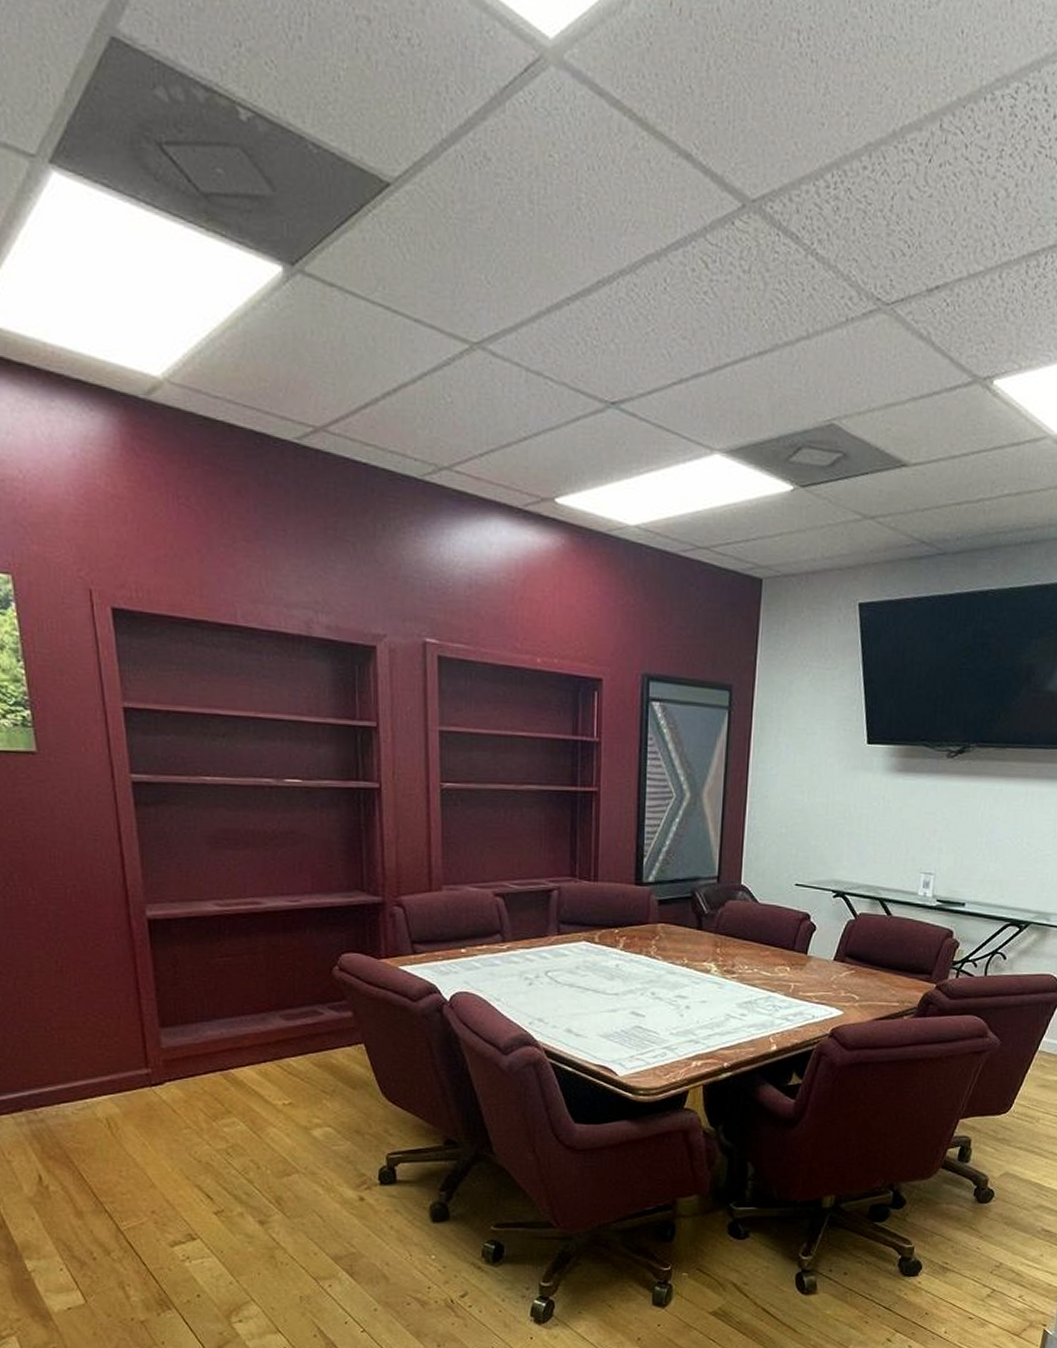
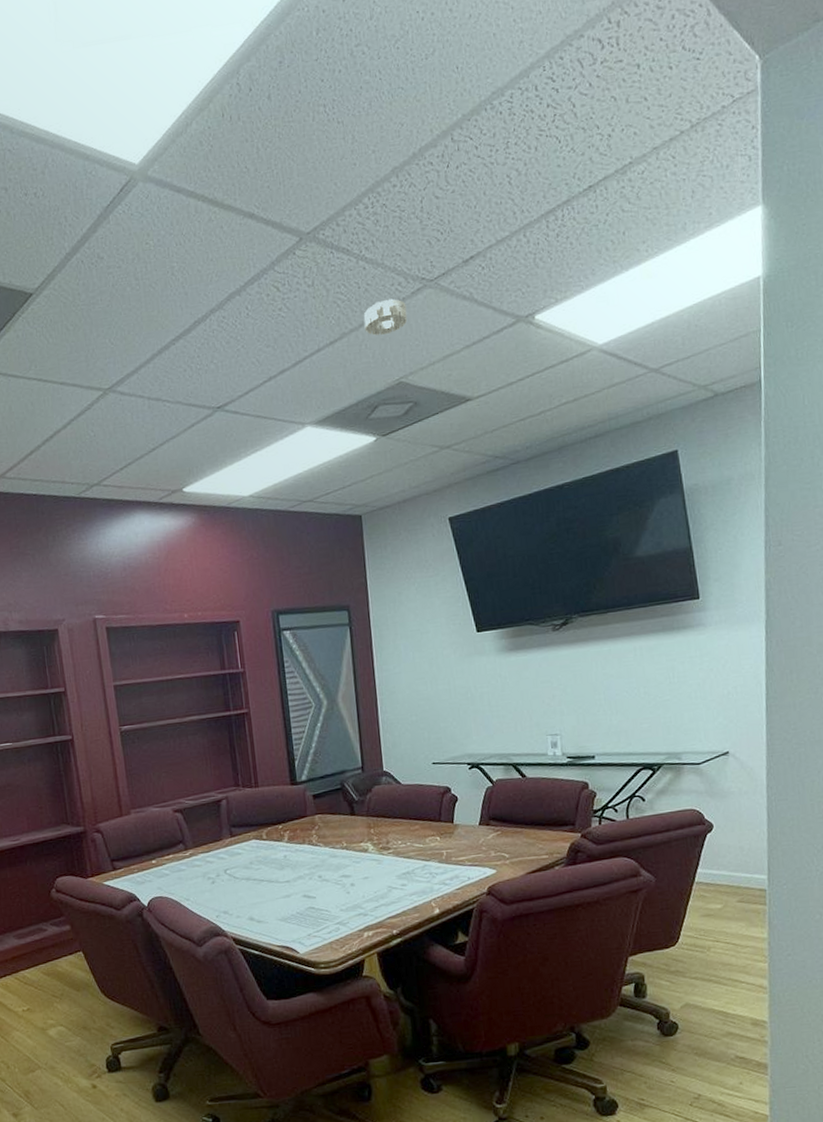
smoke detector: none [801,314,854,359] -> present [363,298,408,336]

